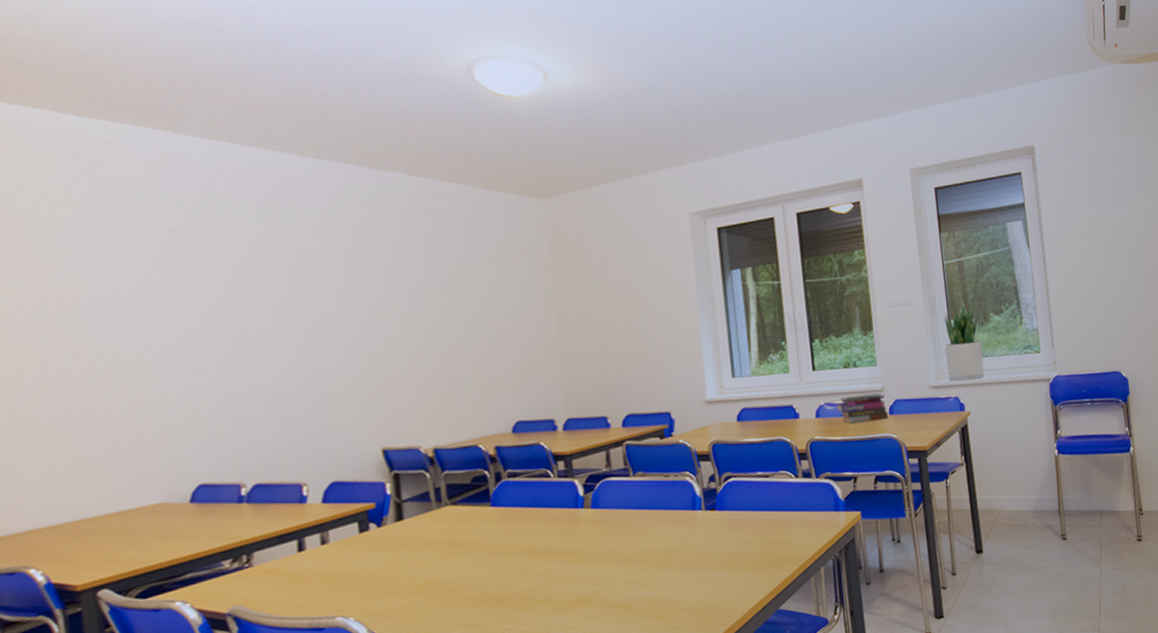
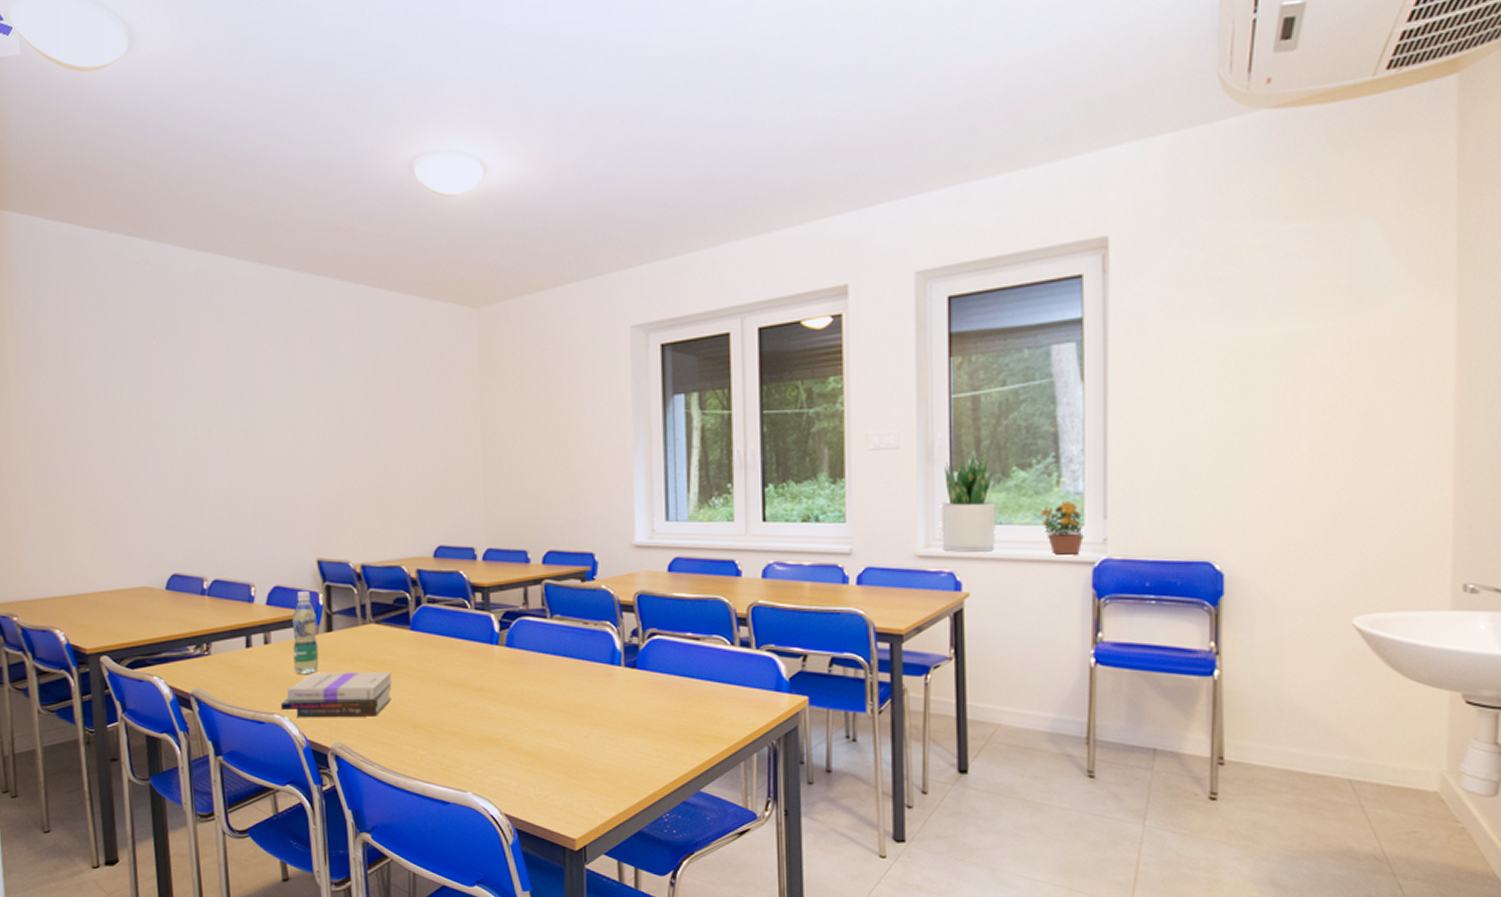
books: none [343,550,474,617] -> present [280,671,392,718]
bottle: none [354,481,389,571] -> present [292,590,319,675]
books: present [836,393,889,425] -> none [789,557,856,591]
flowerpot: none [1012,336,1041,376] -> present [1041,501,1084,555]

